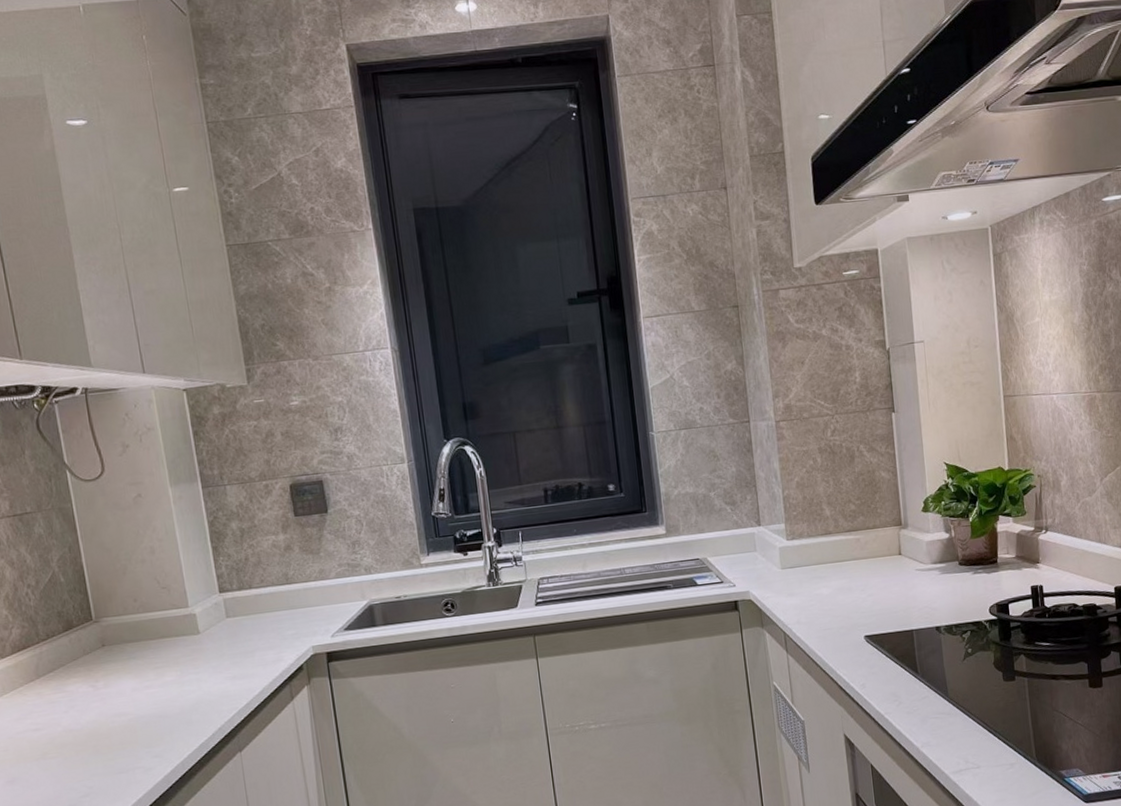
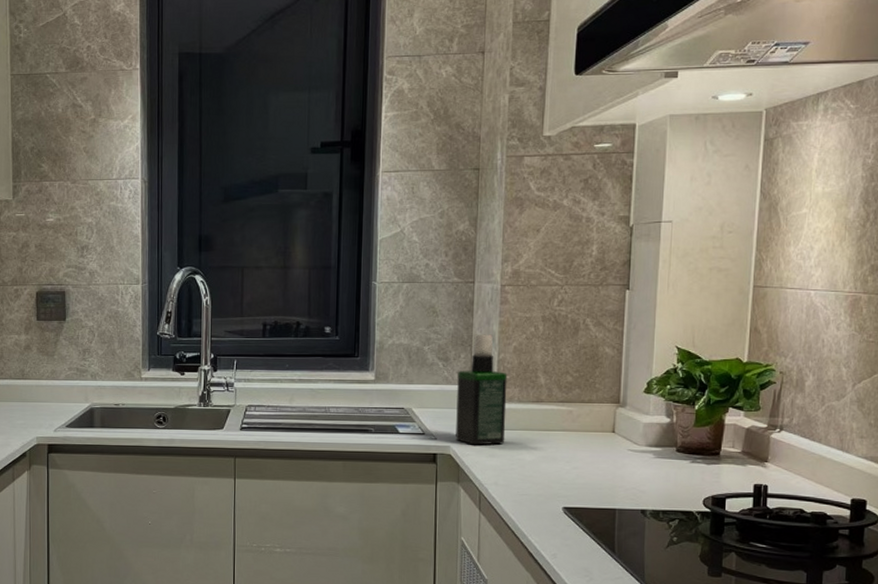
spray bottle: none [746,472,801,587] -> present [456,334,508,445]

